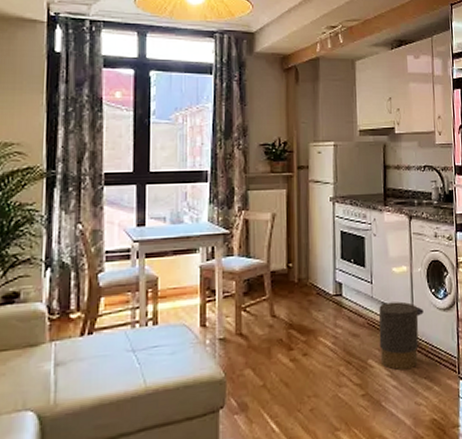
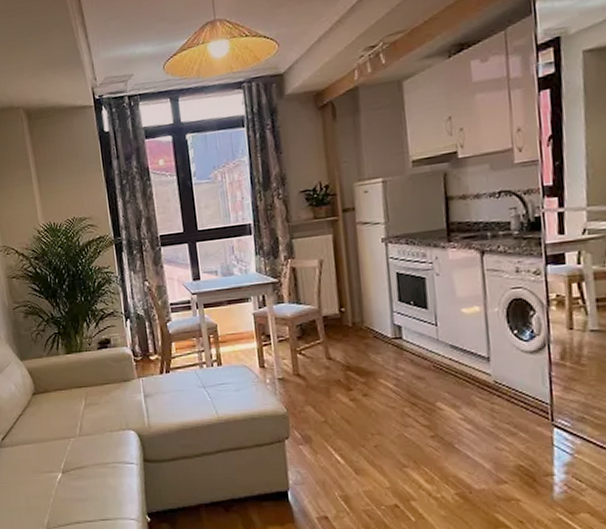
trash can: present [378,301,424,370] -> none [447,344,503,415]

